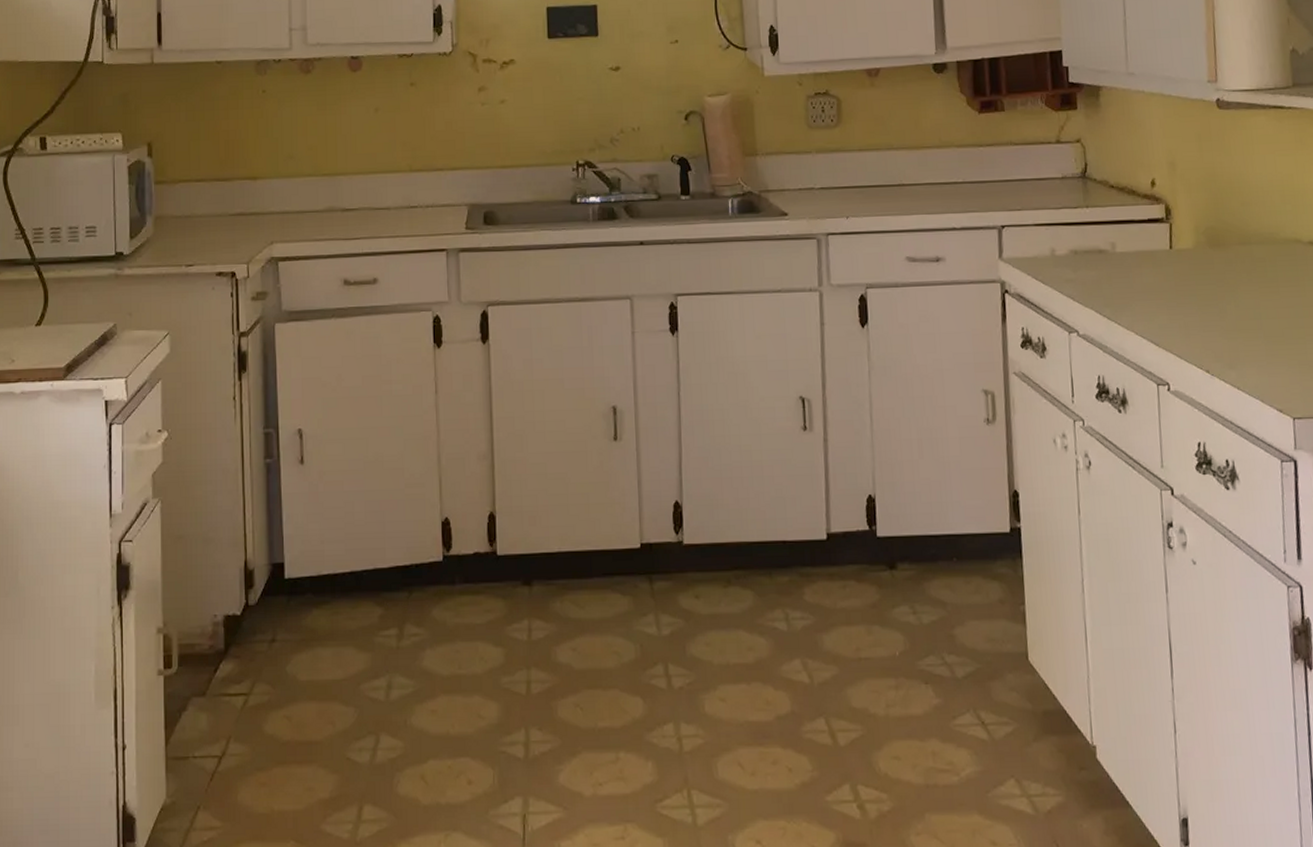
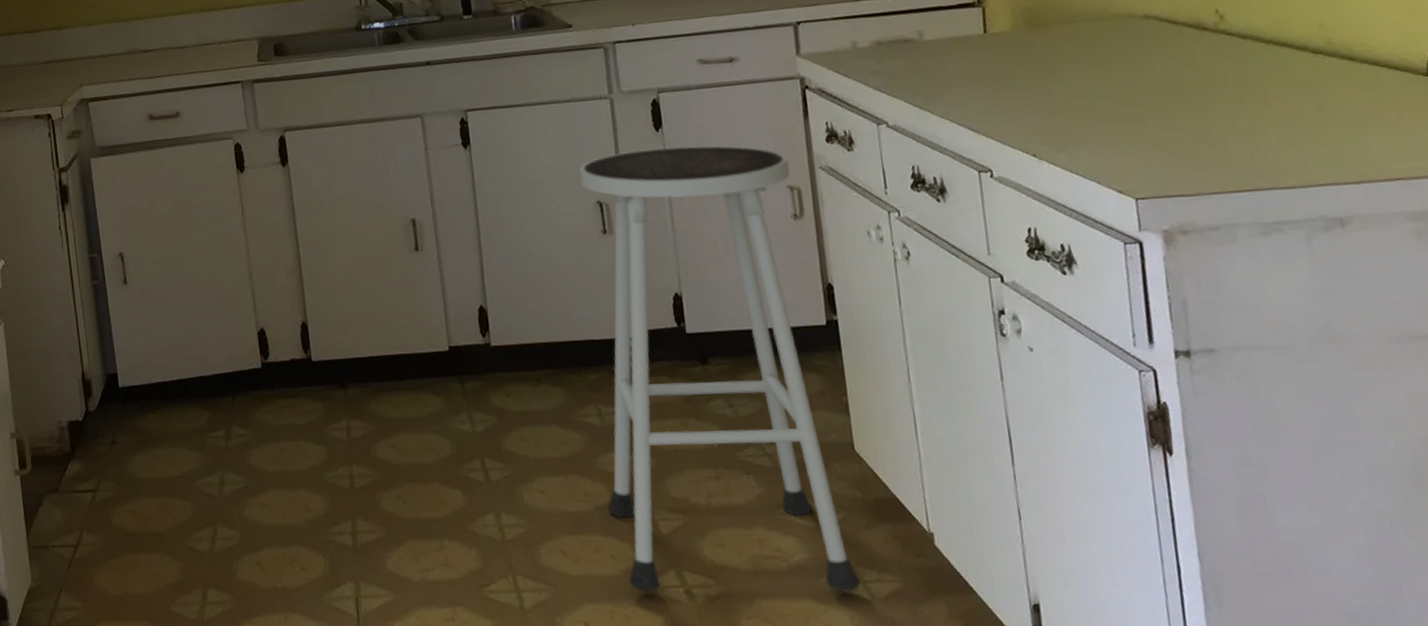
stool: none [784,344,1025,807] -> present [579,145,860,592]

